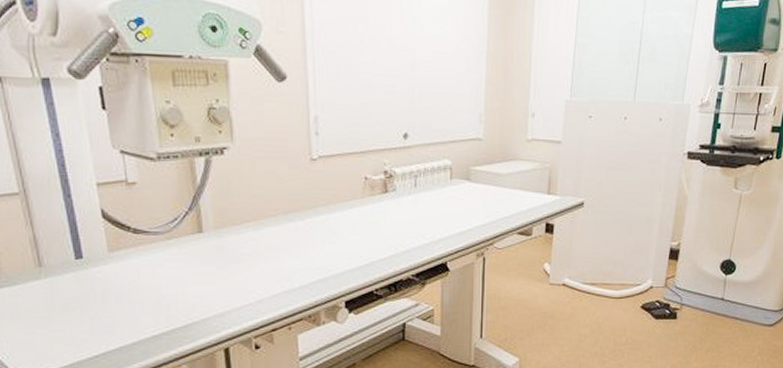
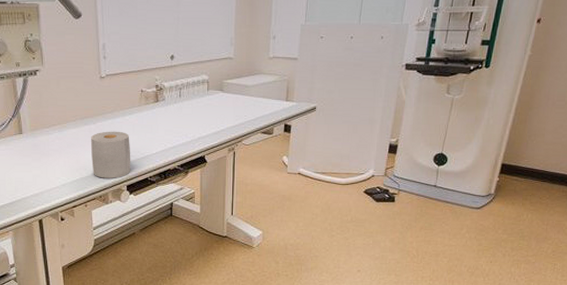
paper towel roll: none [296,230,351,292] -> present [90,131,131,178]

